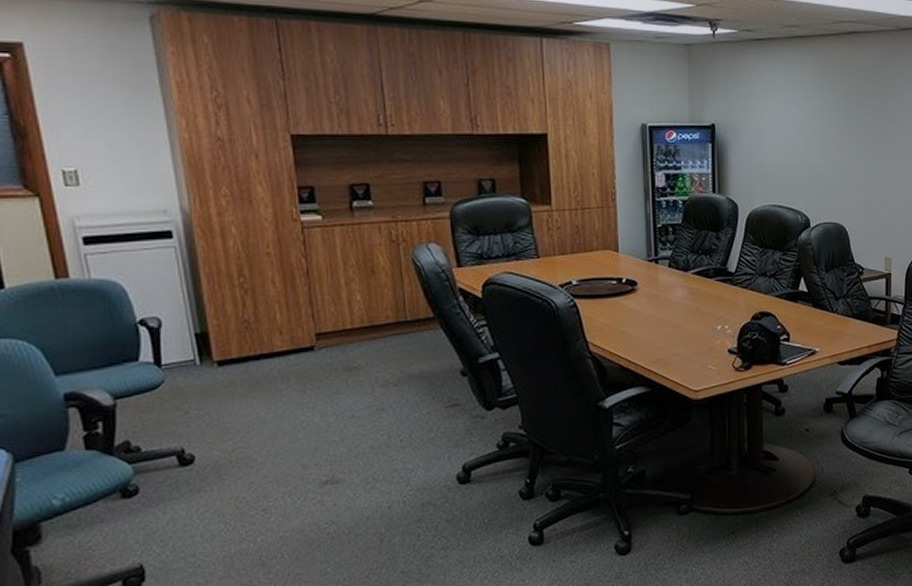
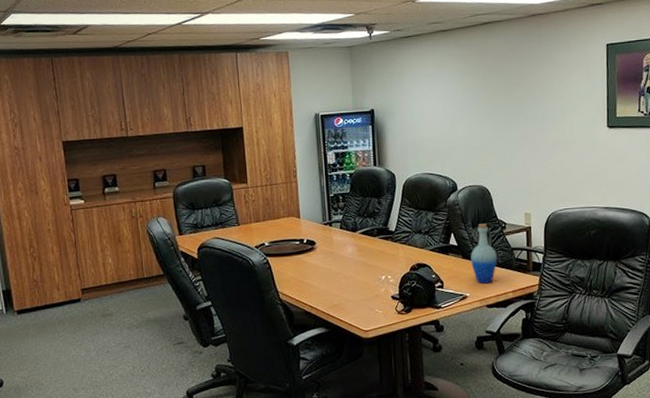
bottle: none [822,268,852,337] -> present [471,223,497,284]

